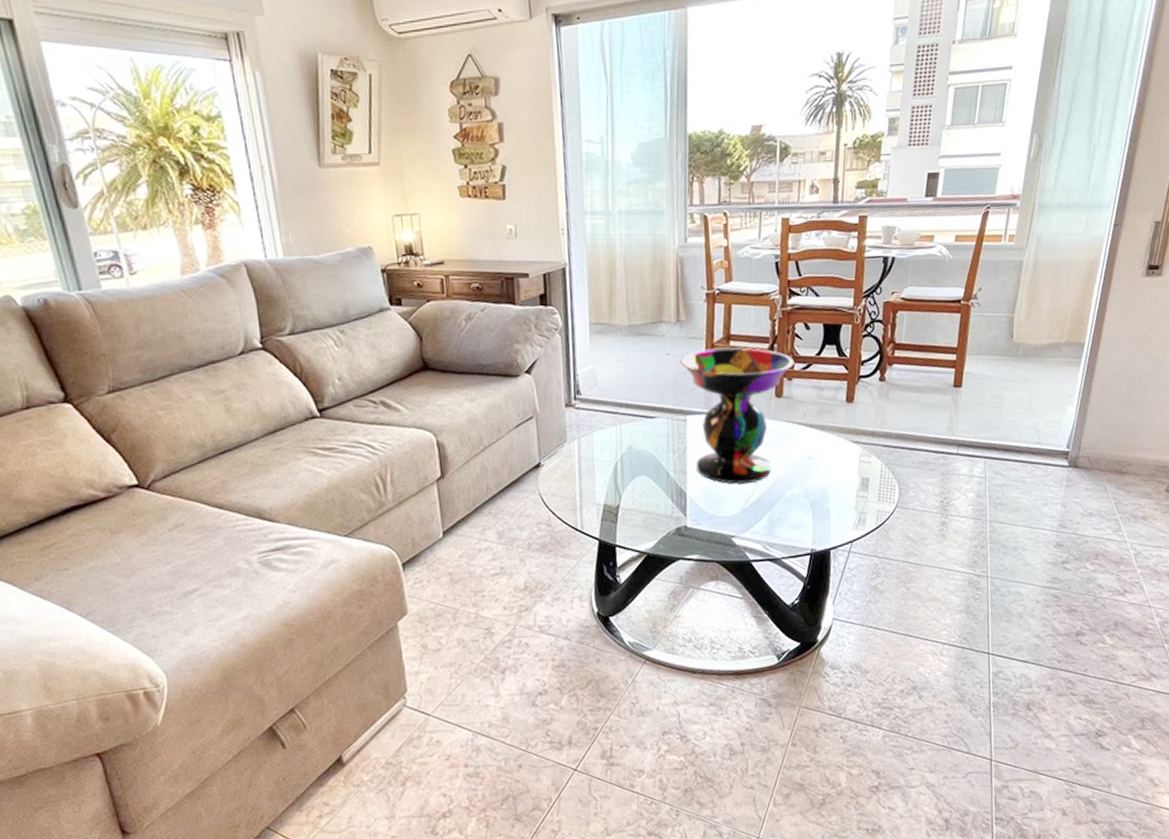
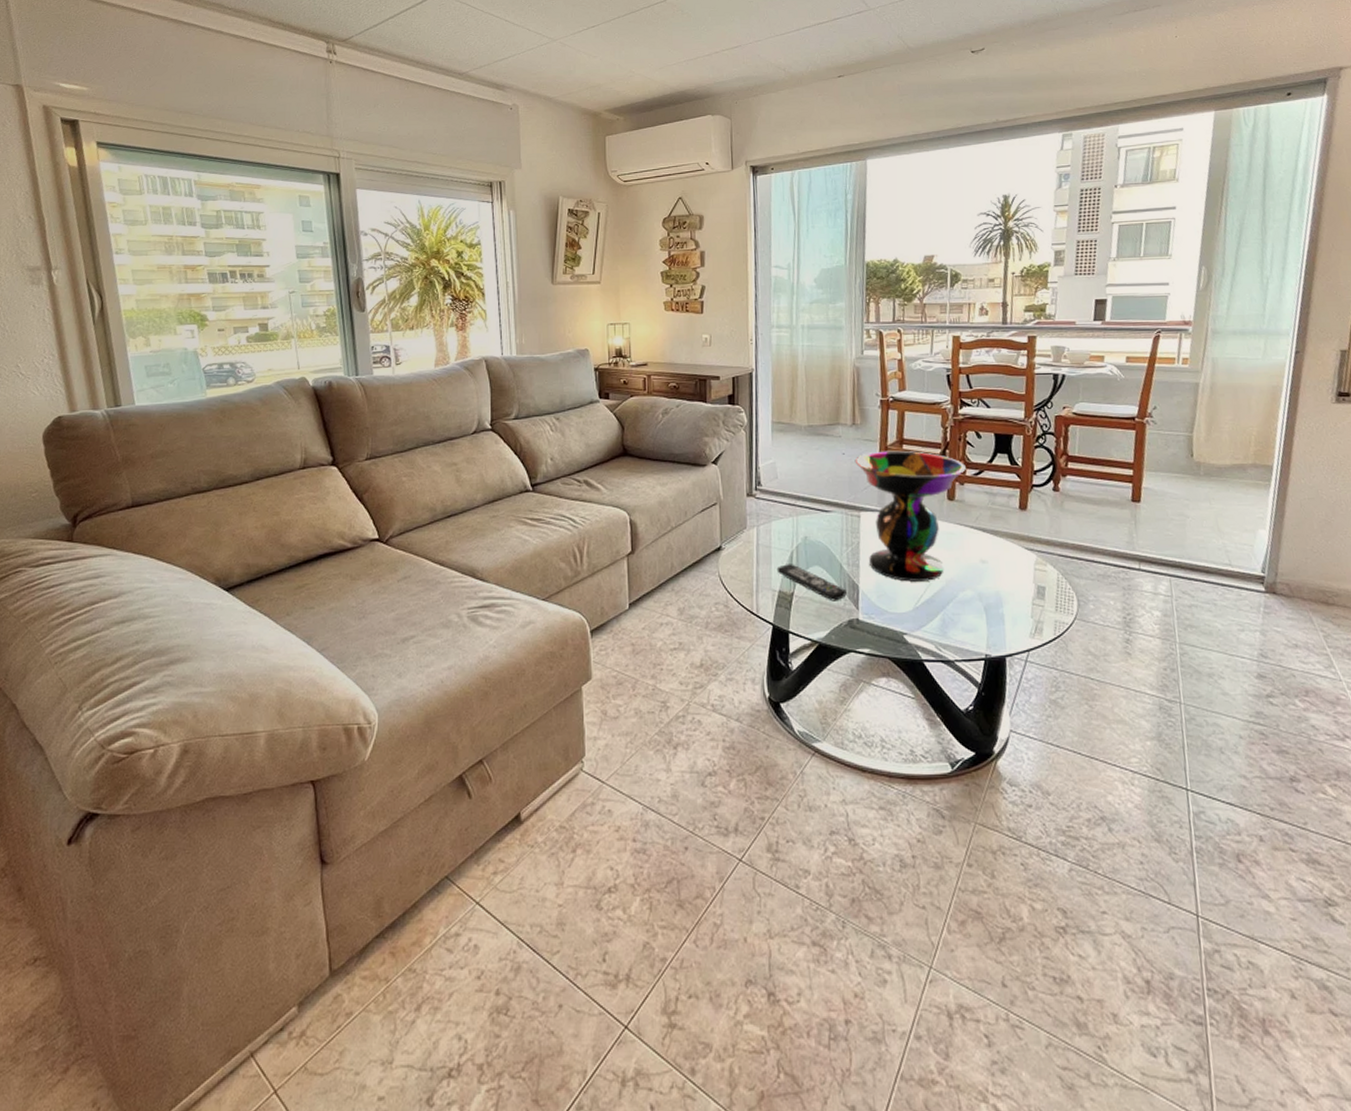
remote control: none [600,475,674,511] -> present [776,564,847,602]

